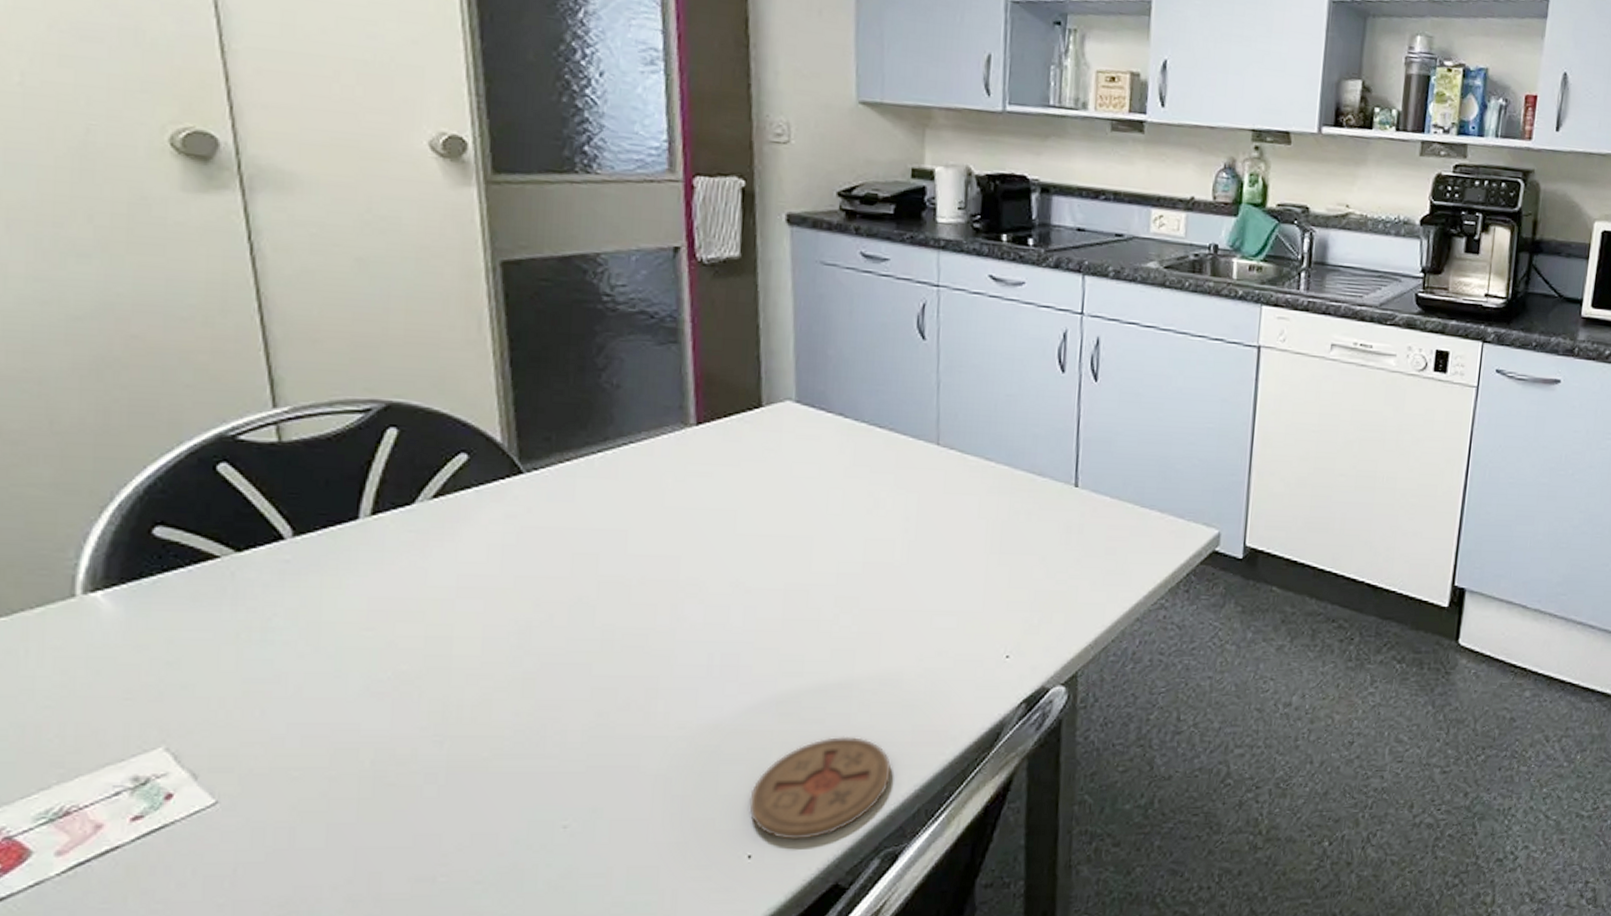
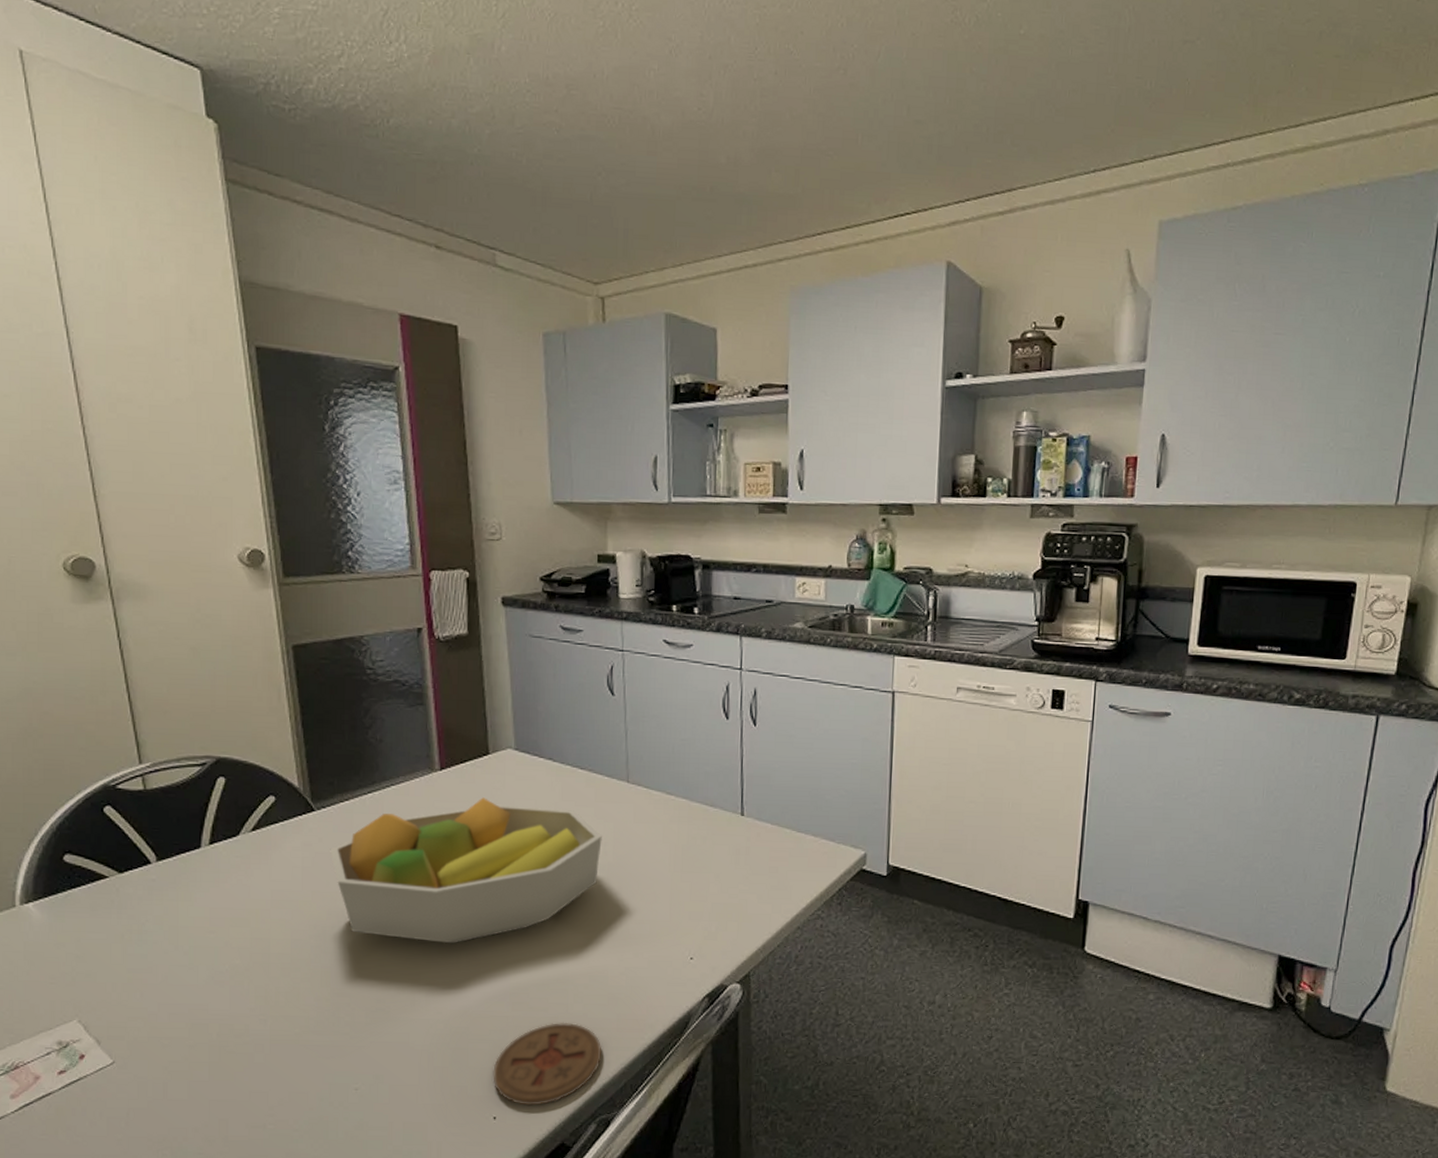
fruit bowl: none [542,460,903,642] -> present [330,797,602,944]

